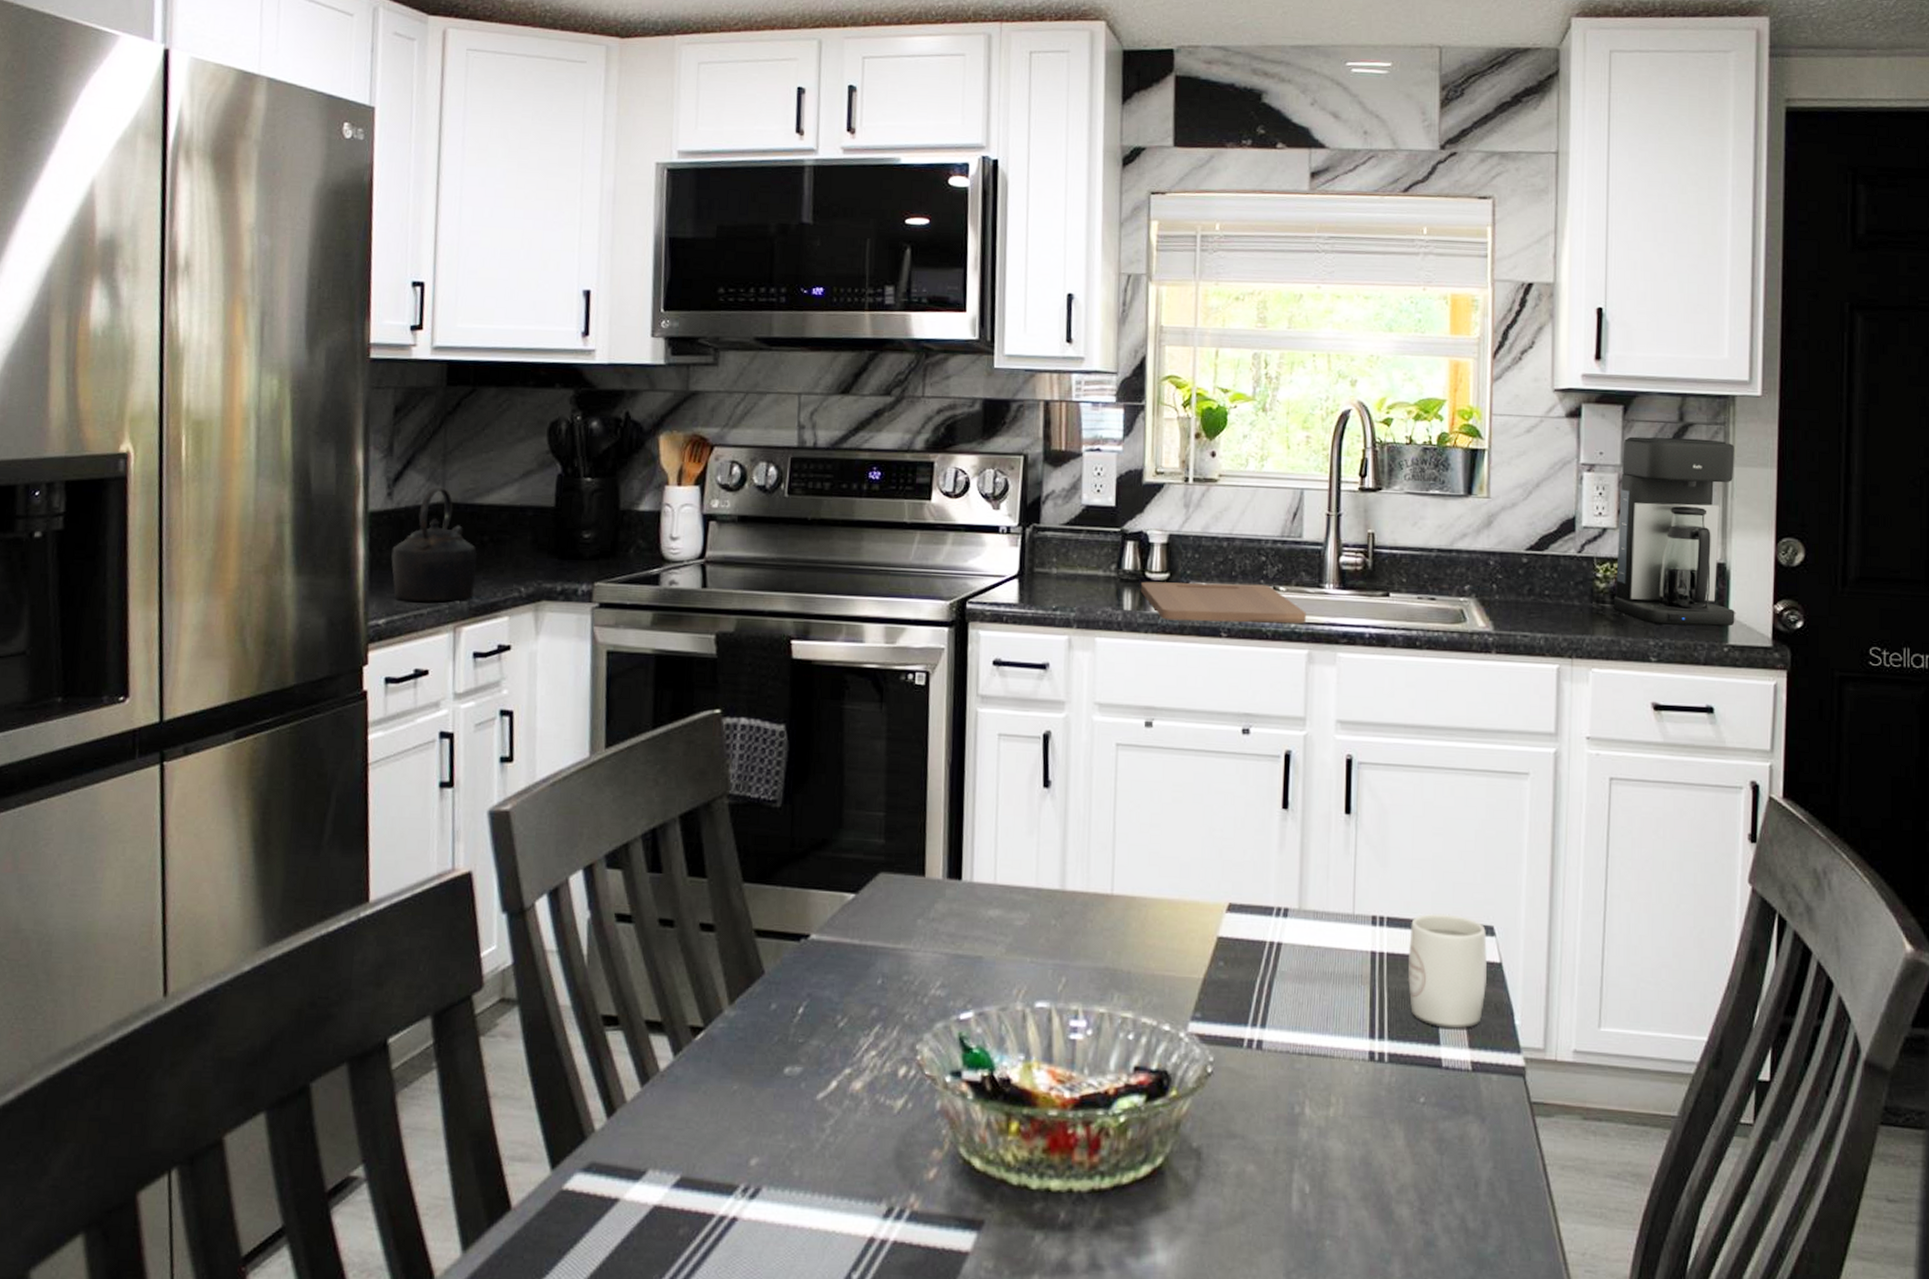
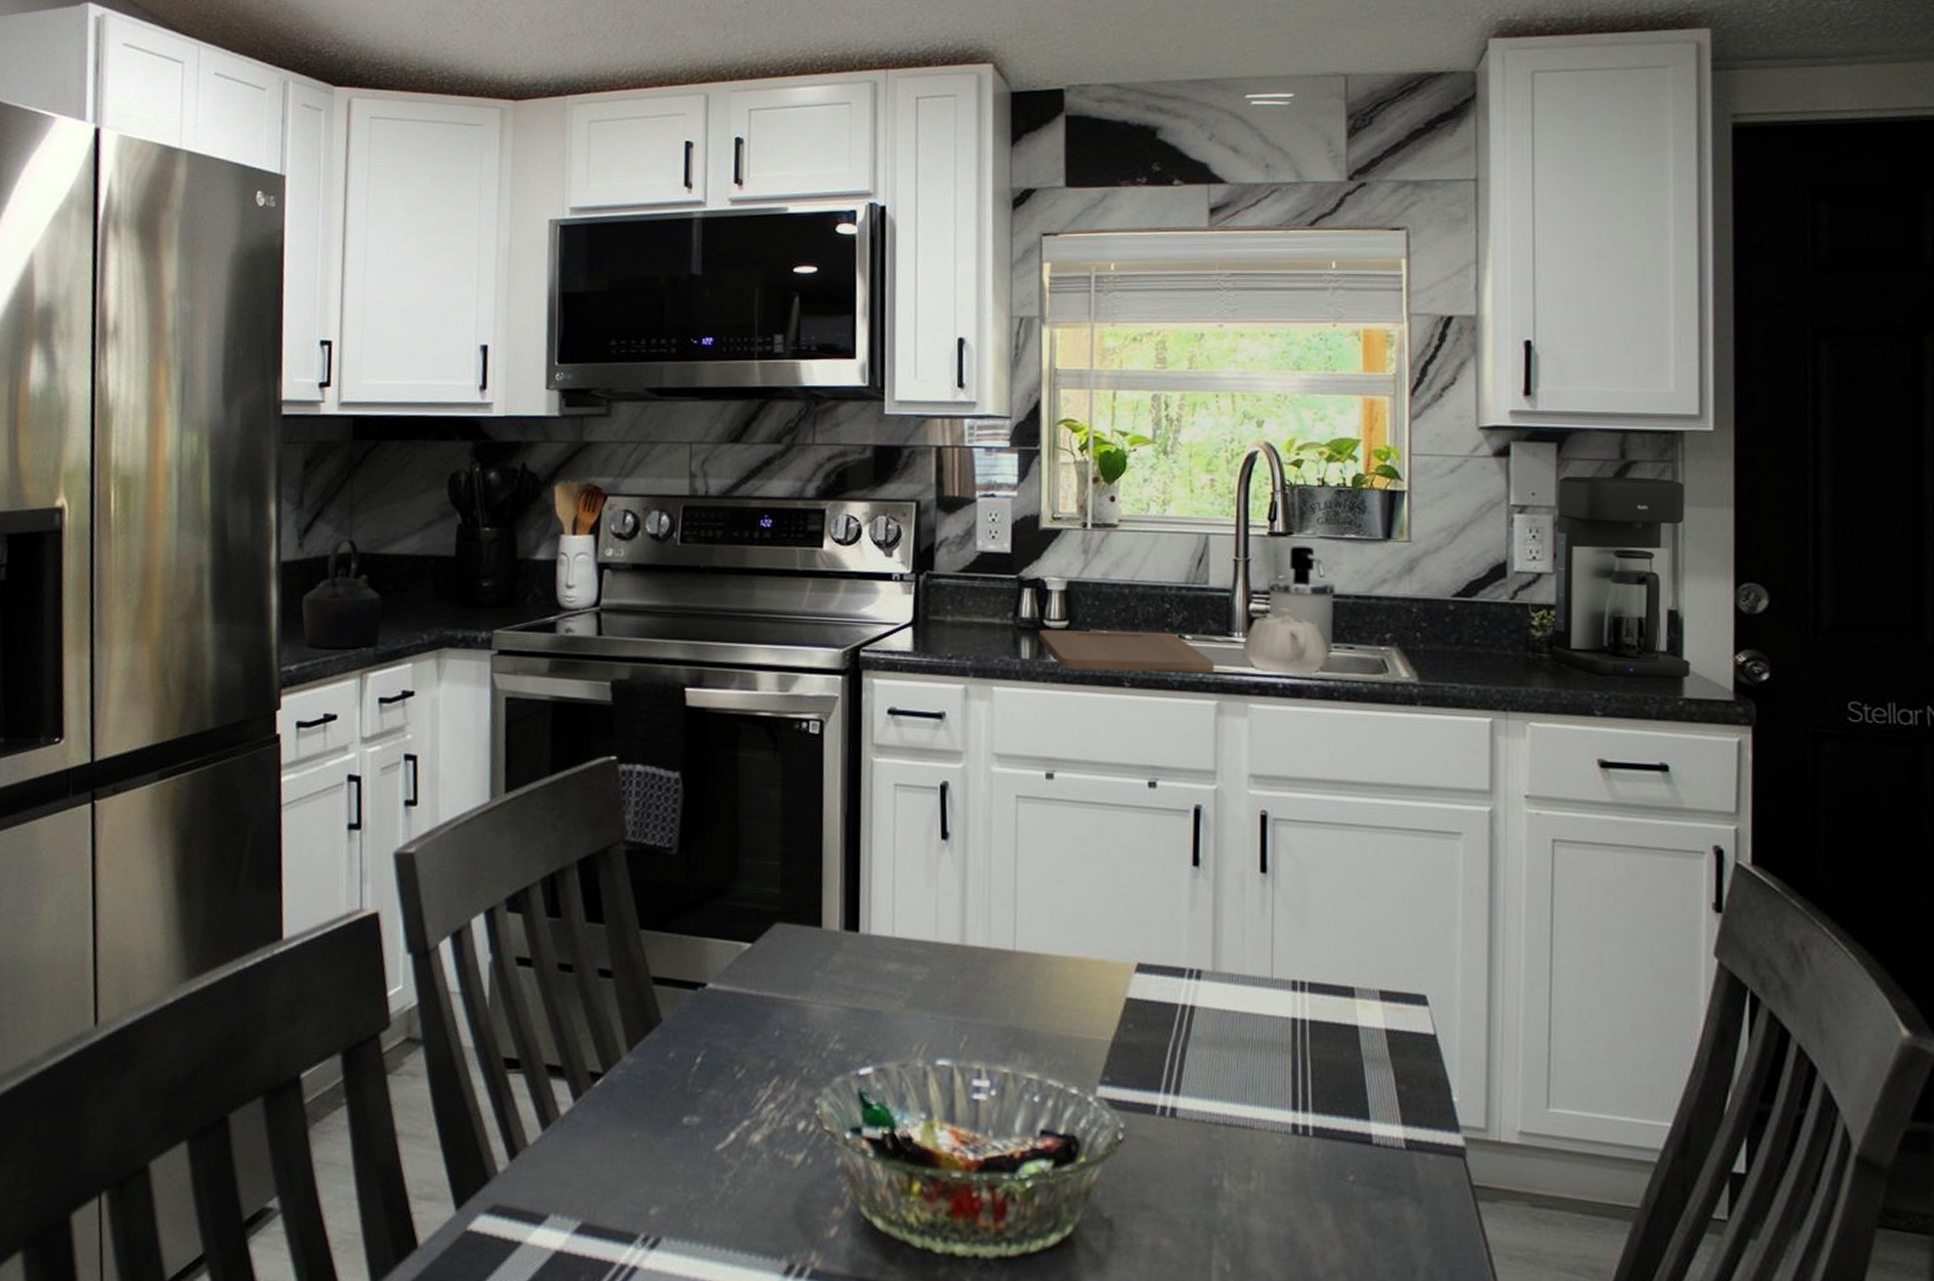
teapot: none [1332,559,1412,625] -> present [1242,607,1329,675]
soap dispenser: none [1357,501,1420,603] -> present [1267,545,1336,652]
mug: present [1407,913,1487,1029] -> none [1332,979,1420,1104]

